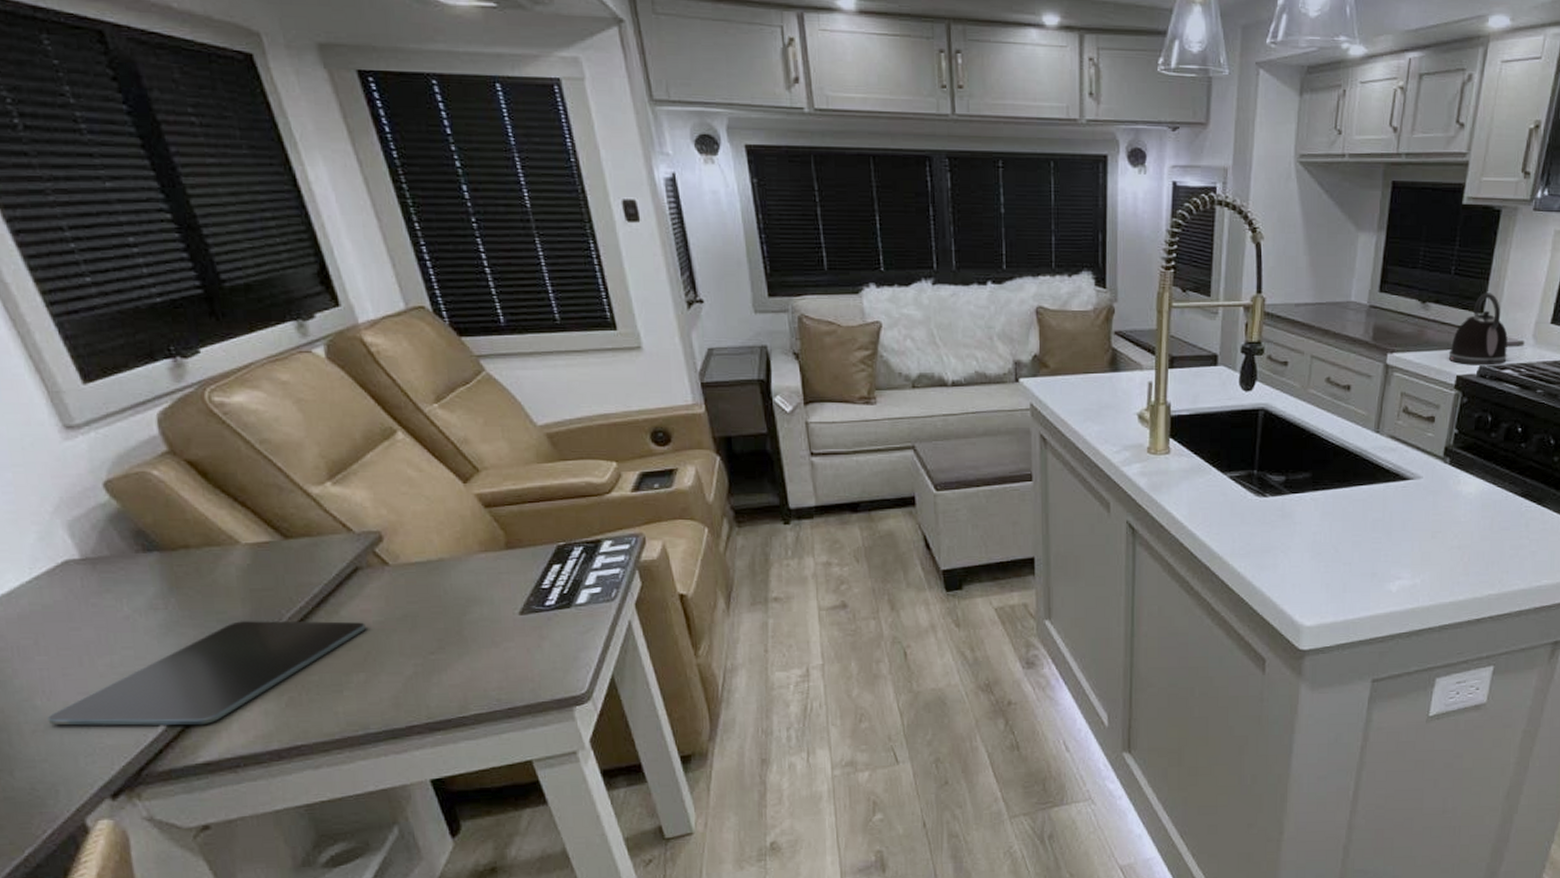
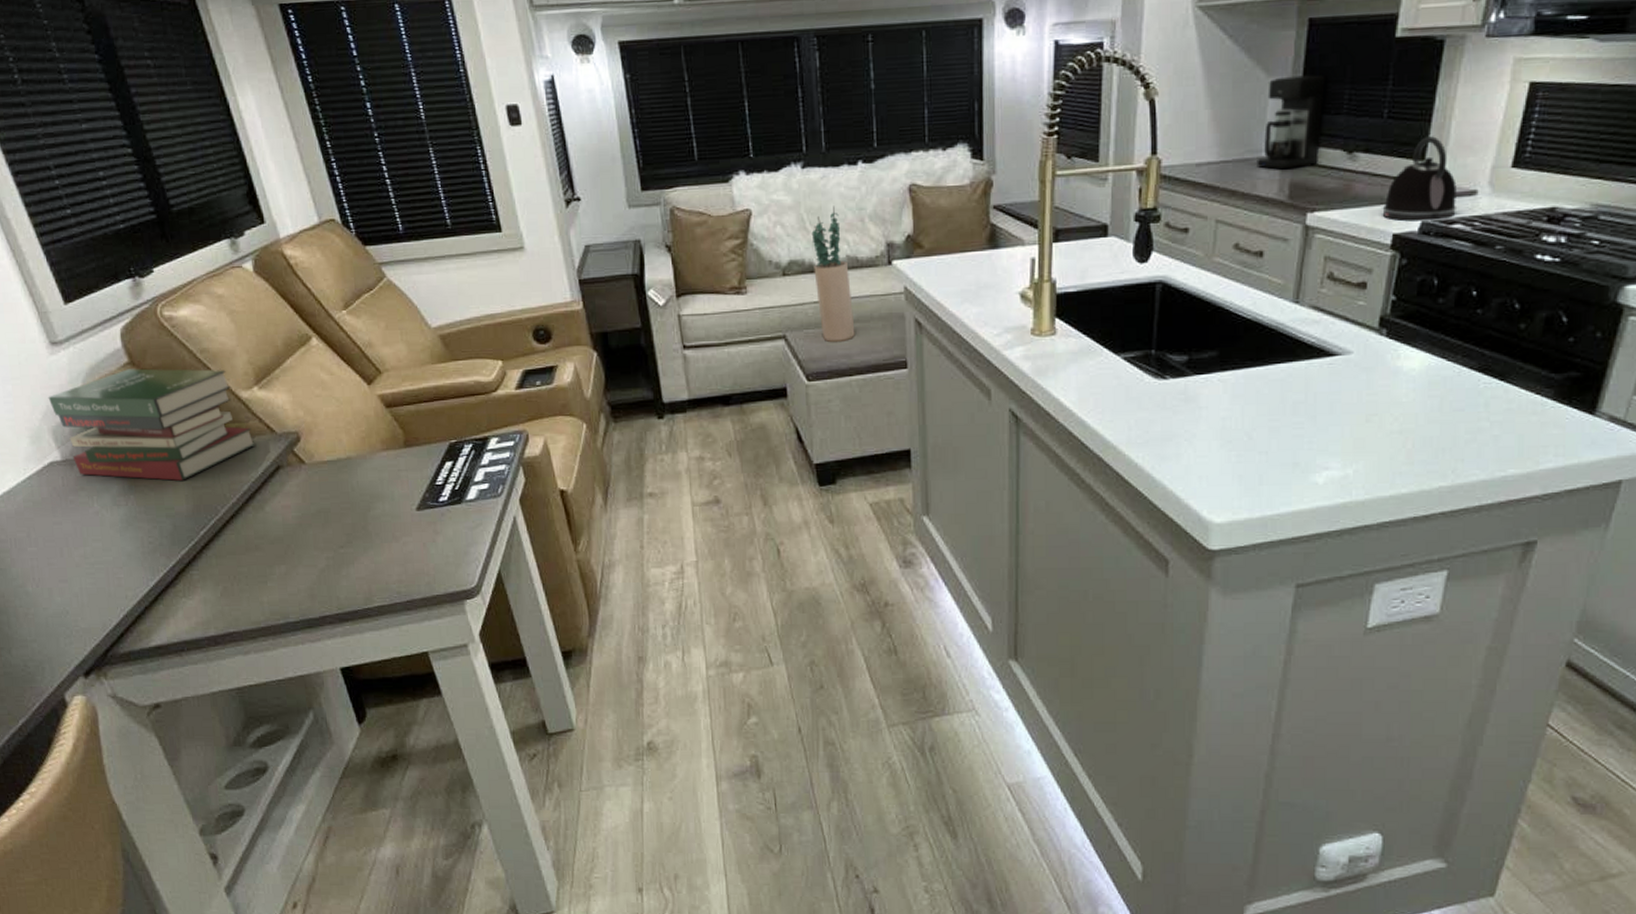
tablet: present [47,621,366,726] -> none [36,516,286,612]
books: none [61,458,330,582] -> present [48,368,257,481]
vase: none [941,323,983,455] -> present [811,206,855,343]
coffee maker: none [1346,231,1405,314] -> present [1257,74,1325,170]

